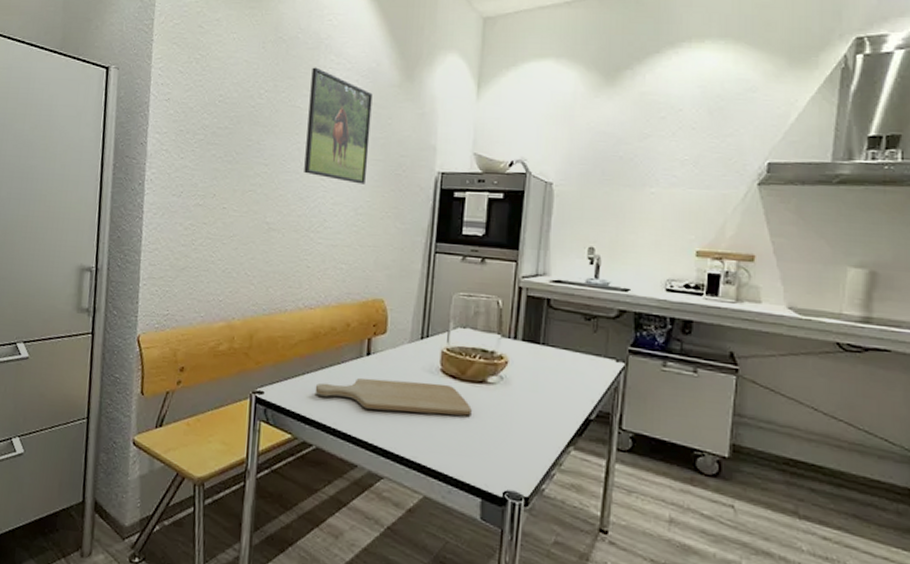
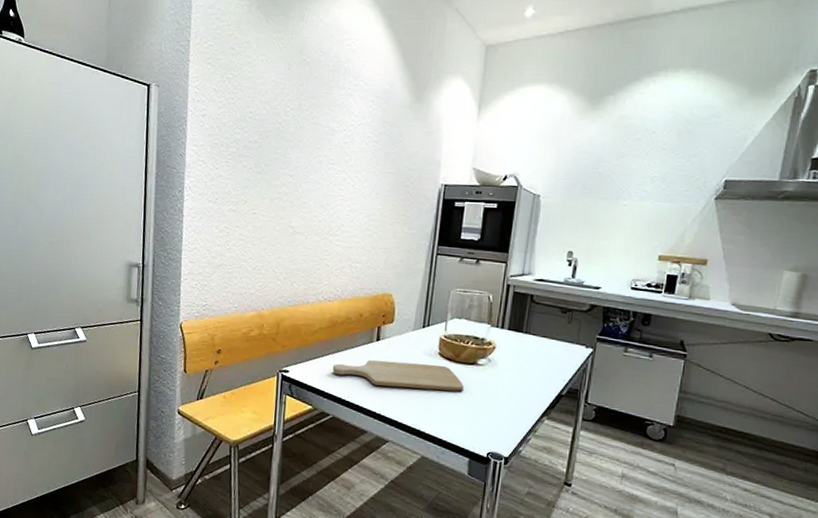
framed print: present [304,67,373,184] -> none [324,88,386,194]

